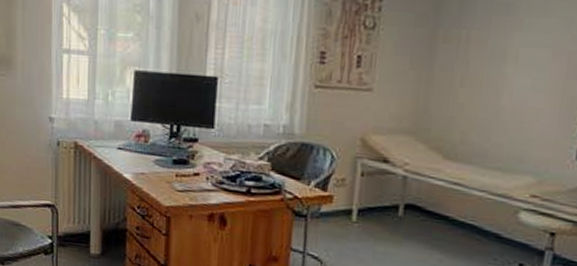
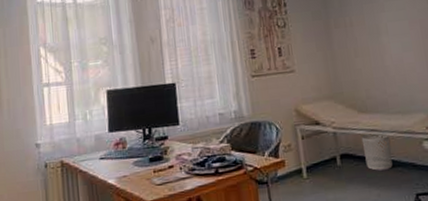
waste bin: none [435,186,477,235] -> present [361,133,393,171]

